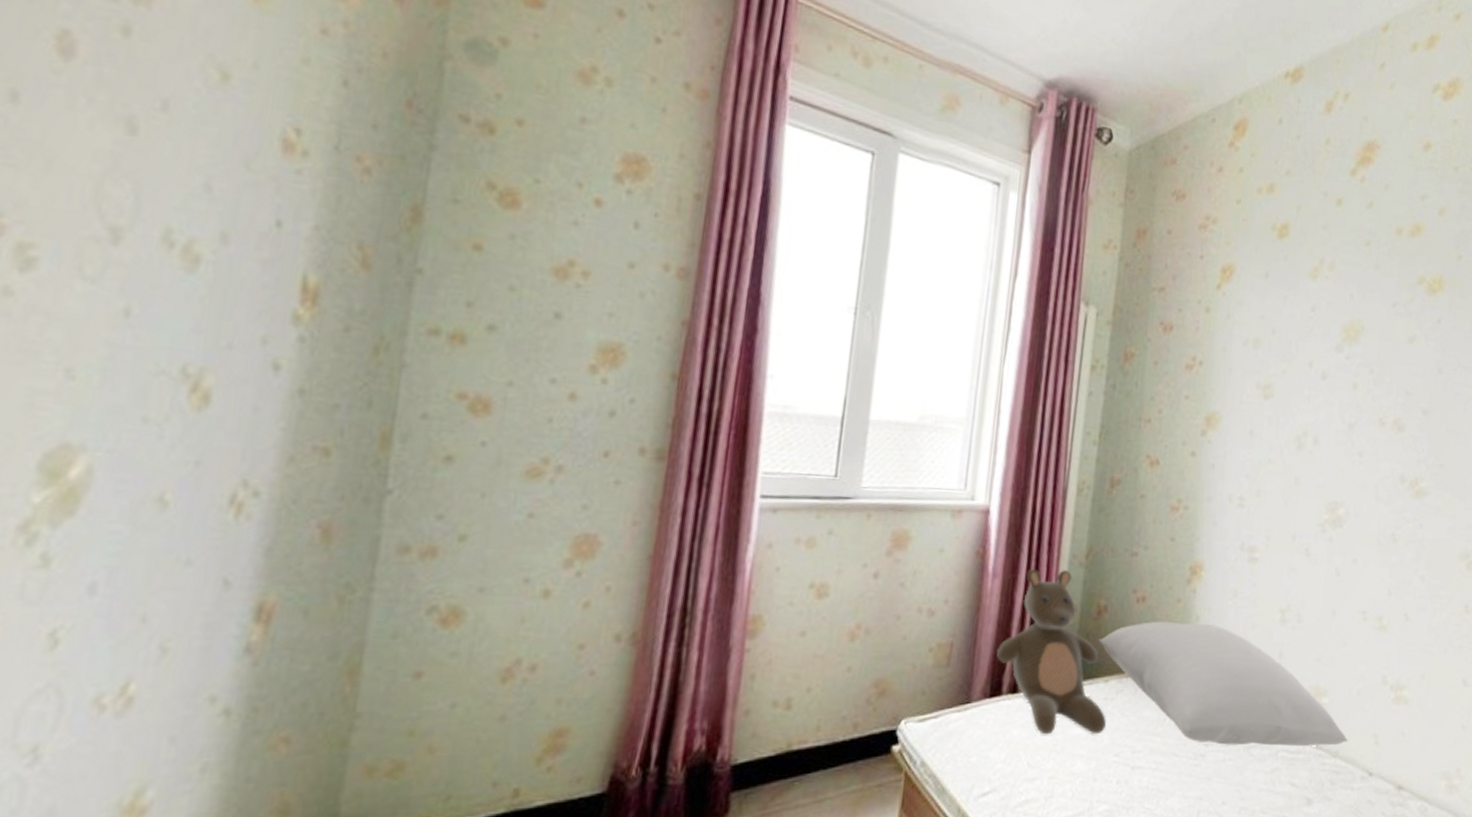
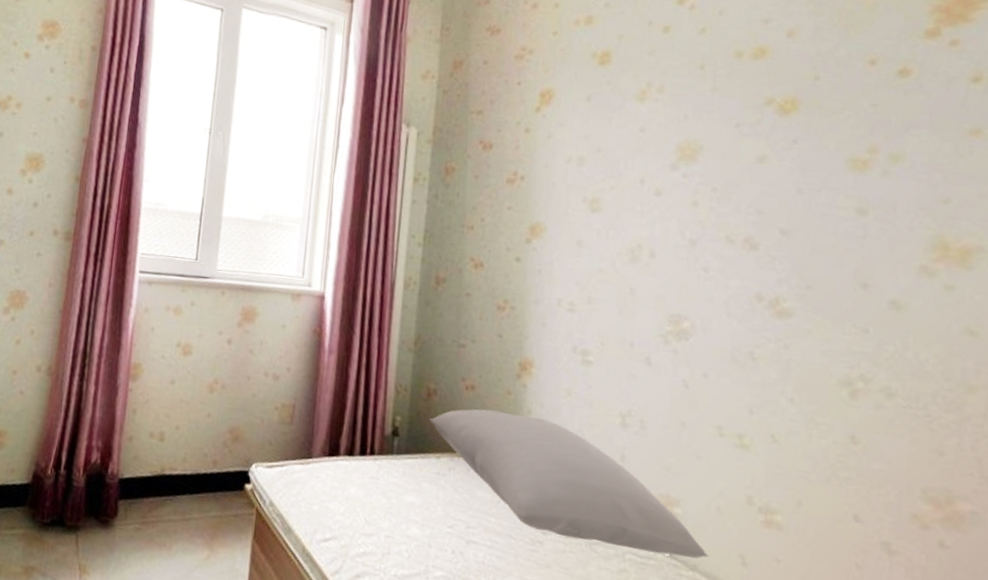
stuffed bear: present [997,568,1106,735] -> none [334,349,439,505]

